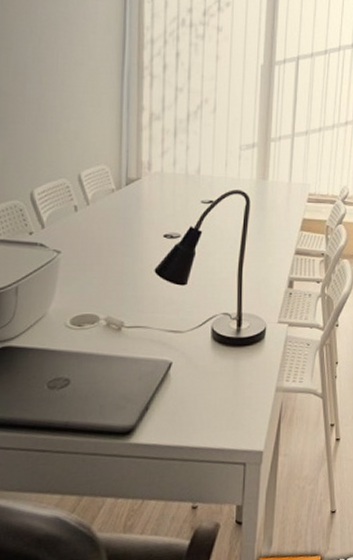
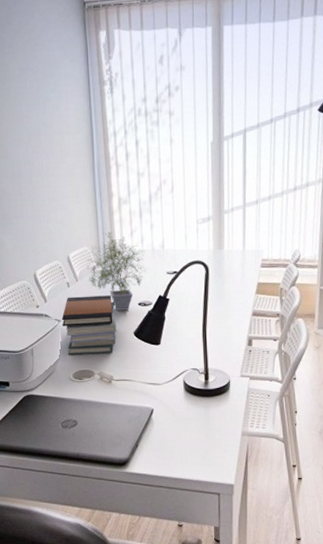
book stack: none [62,223,134,295] -> present [61,295,117,355]
potted plant: none [102,150,177,243] -> present [86,232,146,311]

